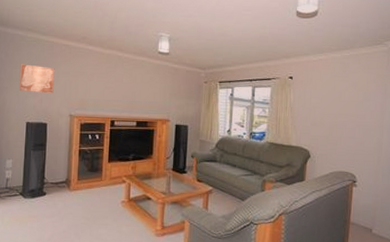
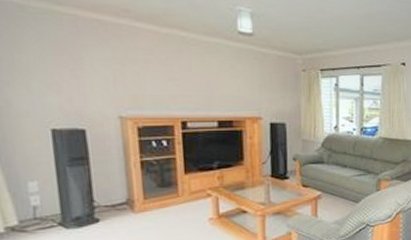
wall art: present [19,64,55,94] -> none [25,47,89,89]

